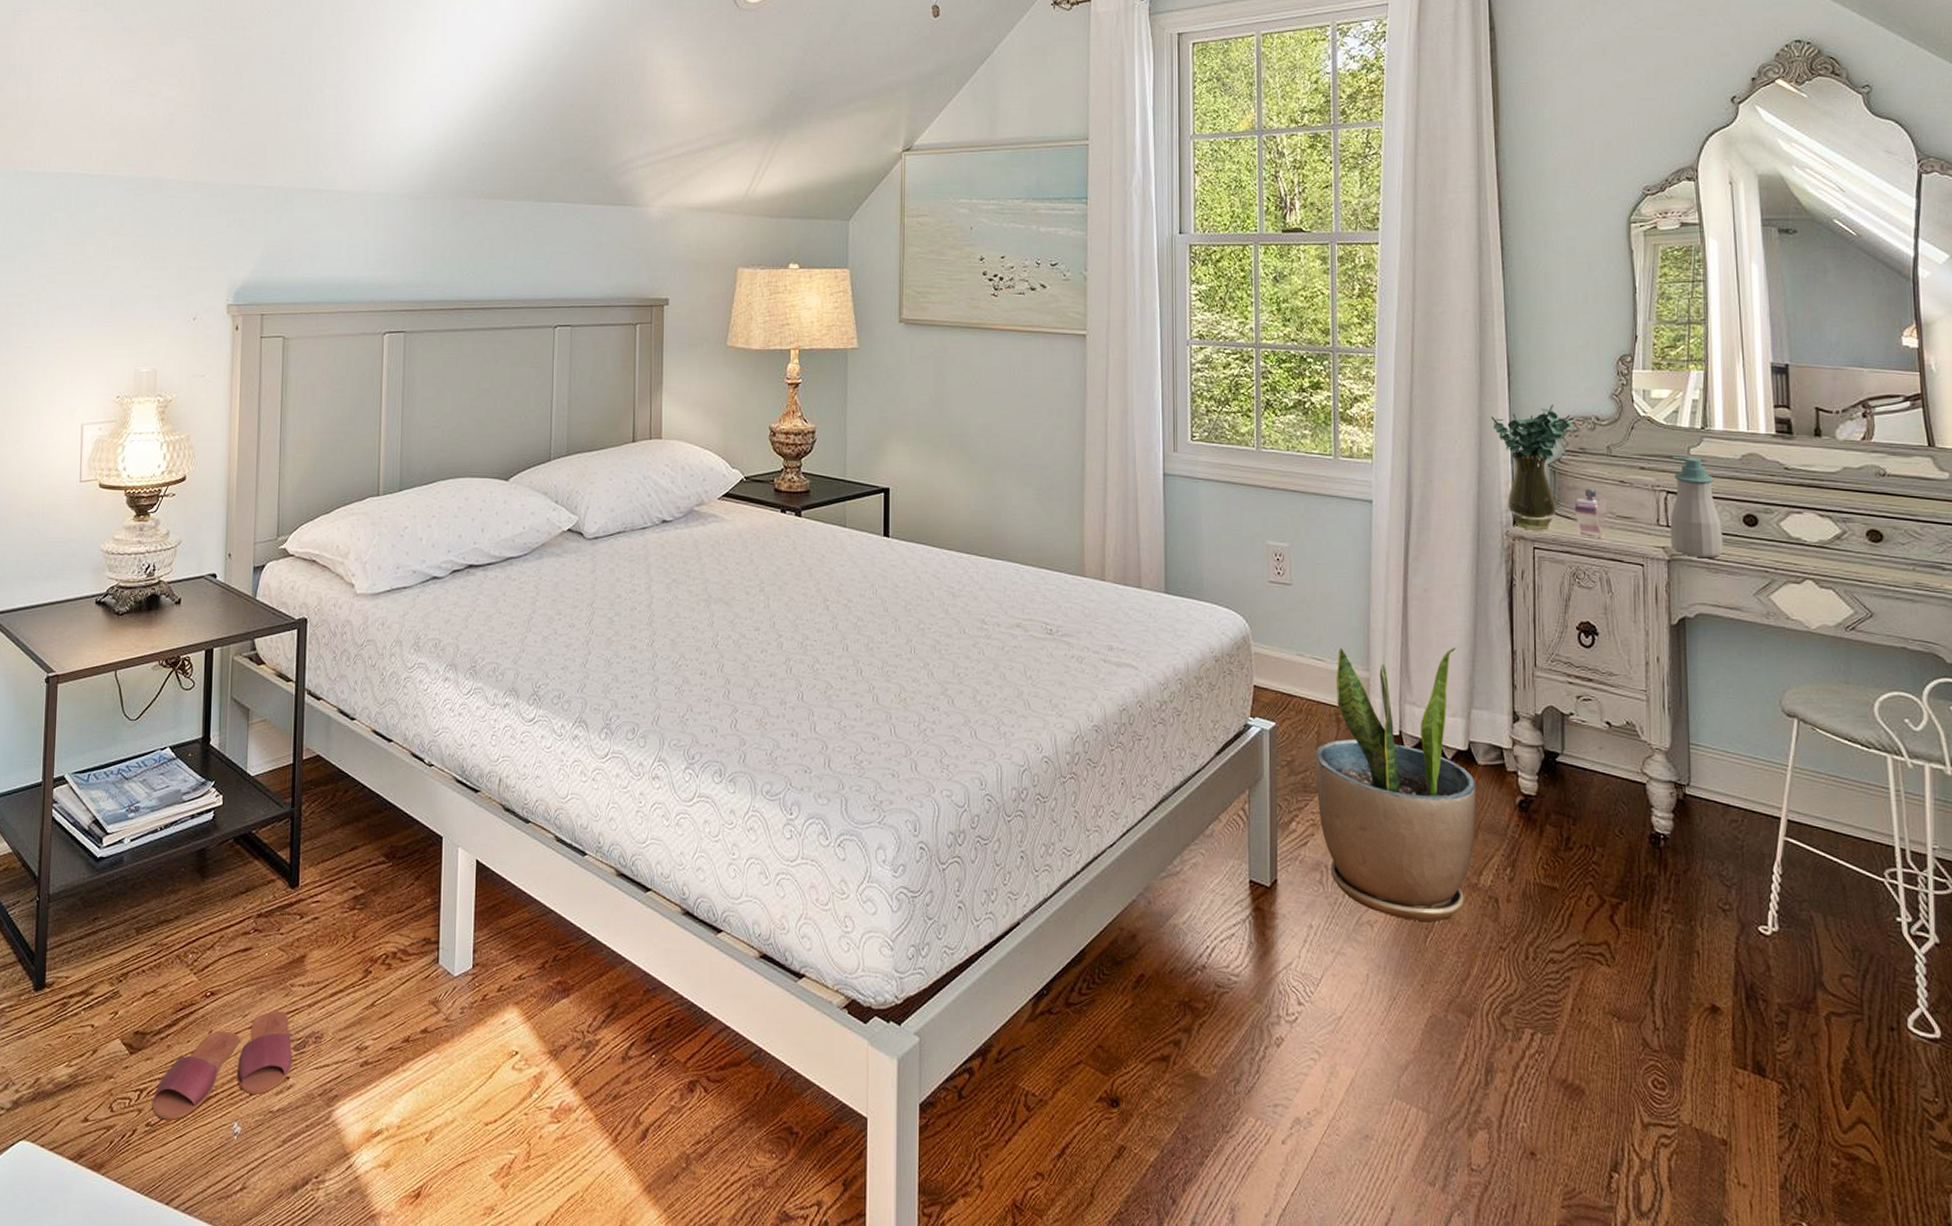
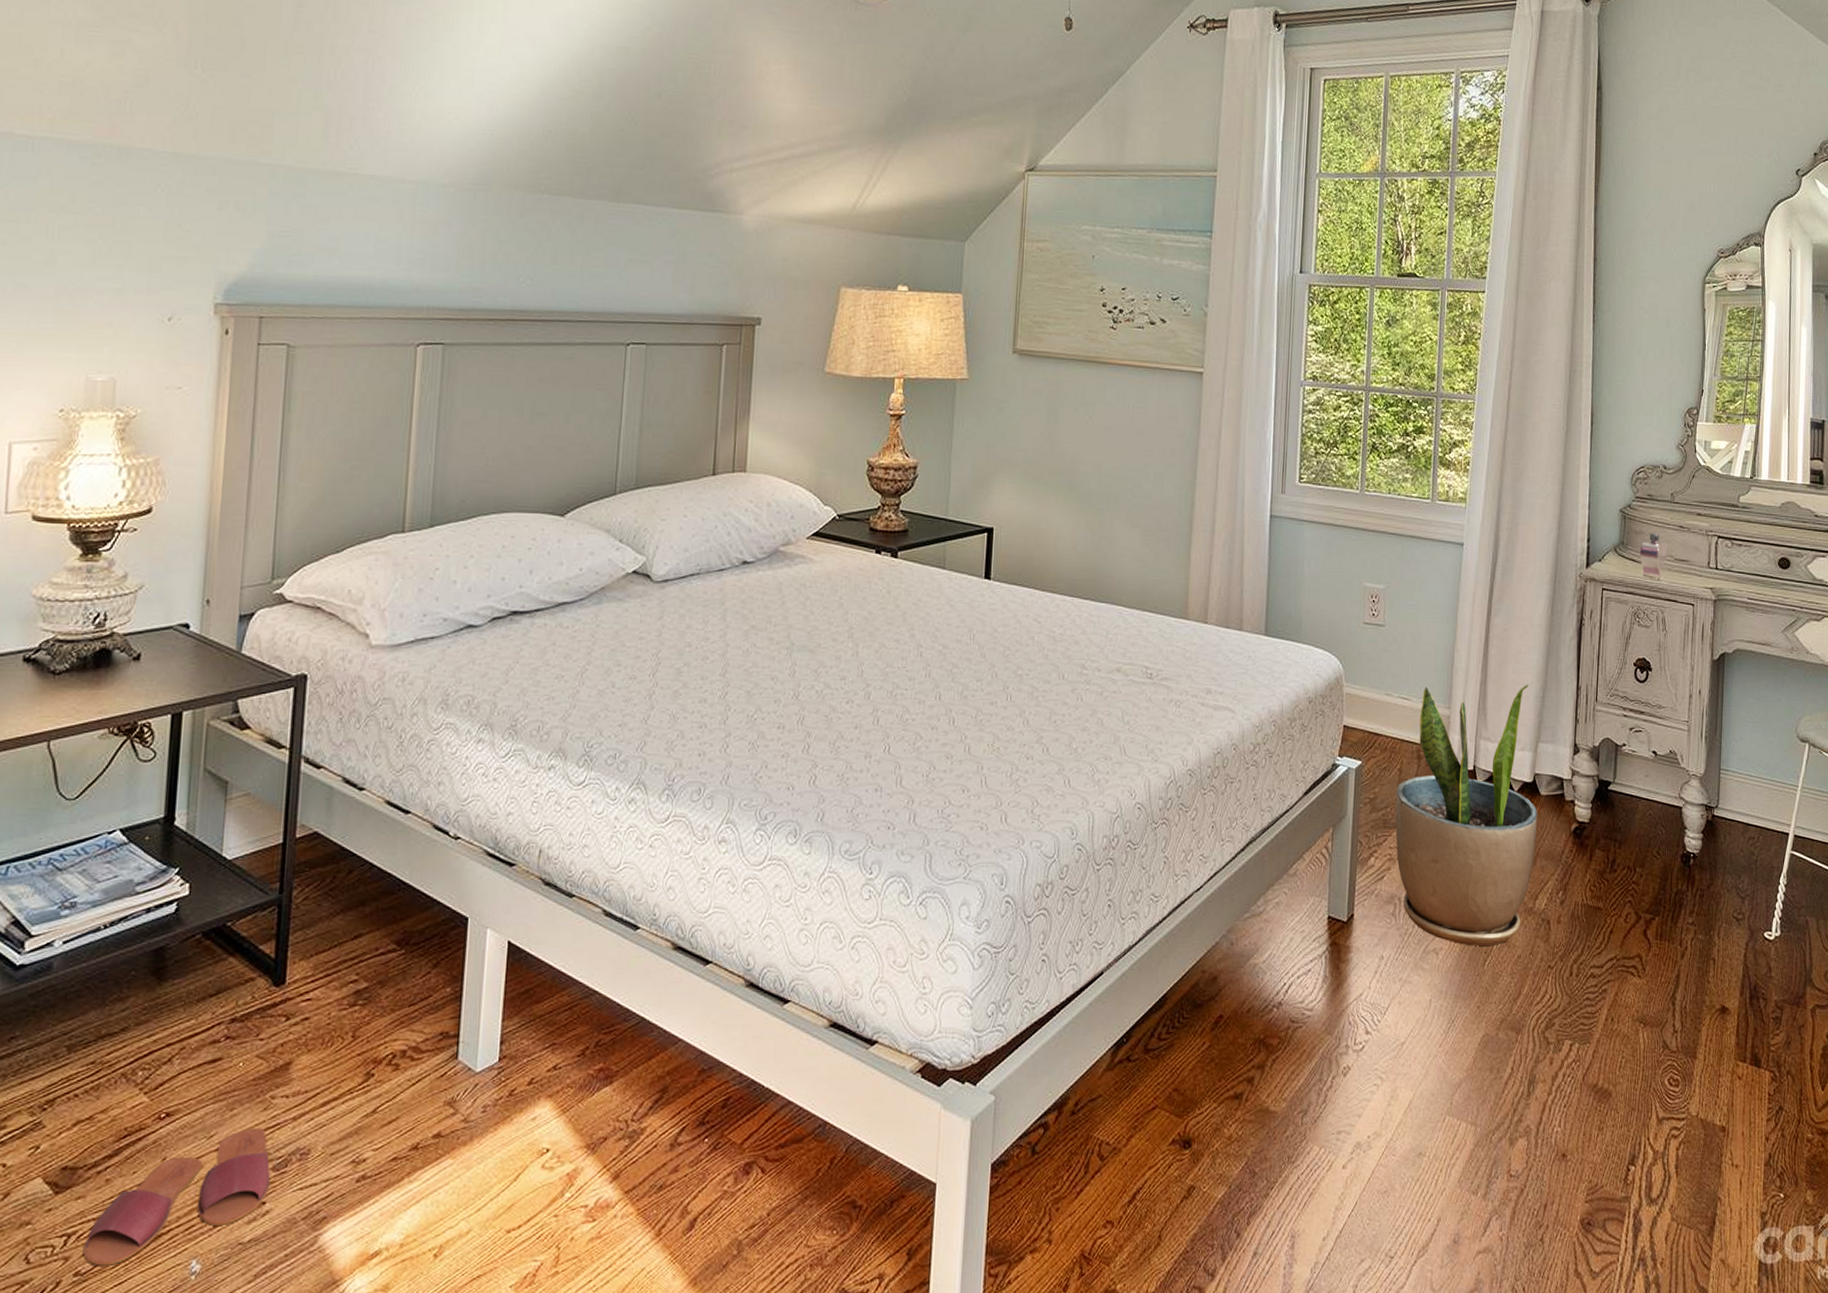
vase: present [1491,404,1574,531] -> none [1573,453,1645,573]
soap bottle: present [1670,455,1723,557] -> none [1718,503,1761,597]

